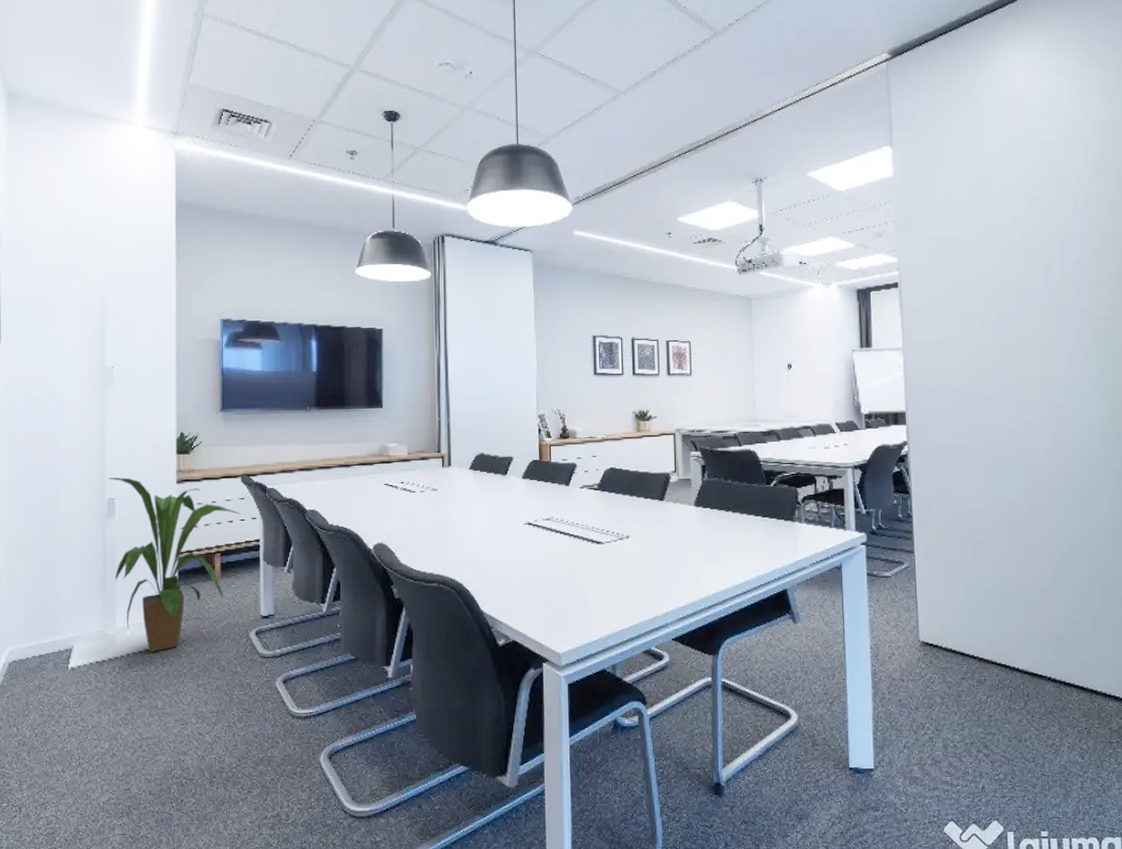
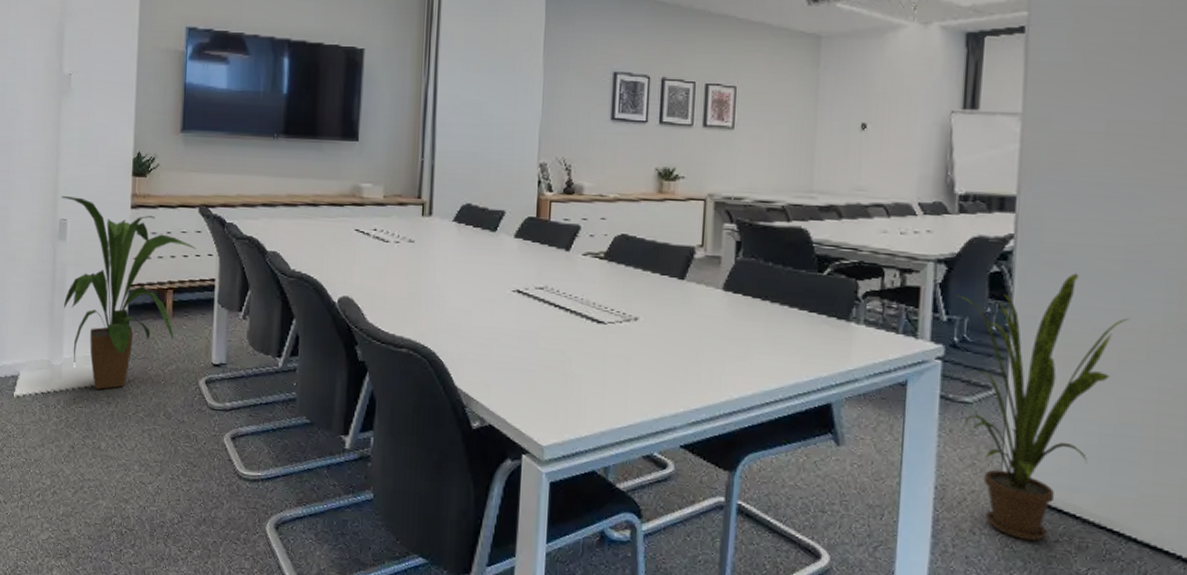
house plant: none [870,467,995,680] -> present [955,273,1130,541]

